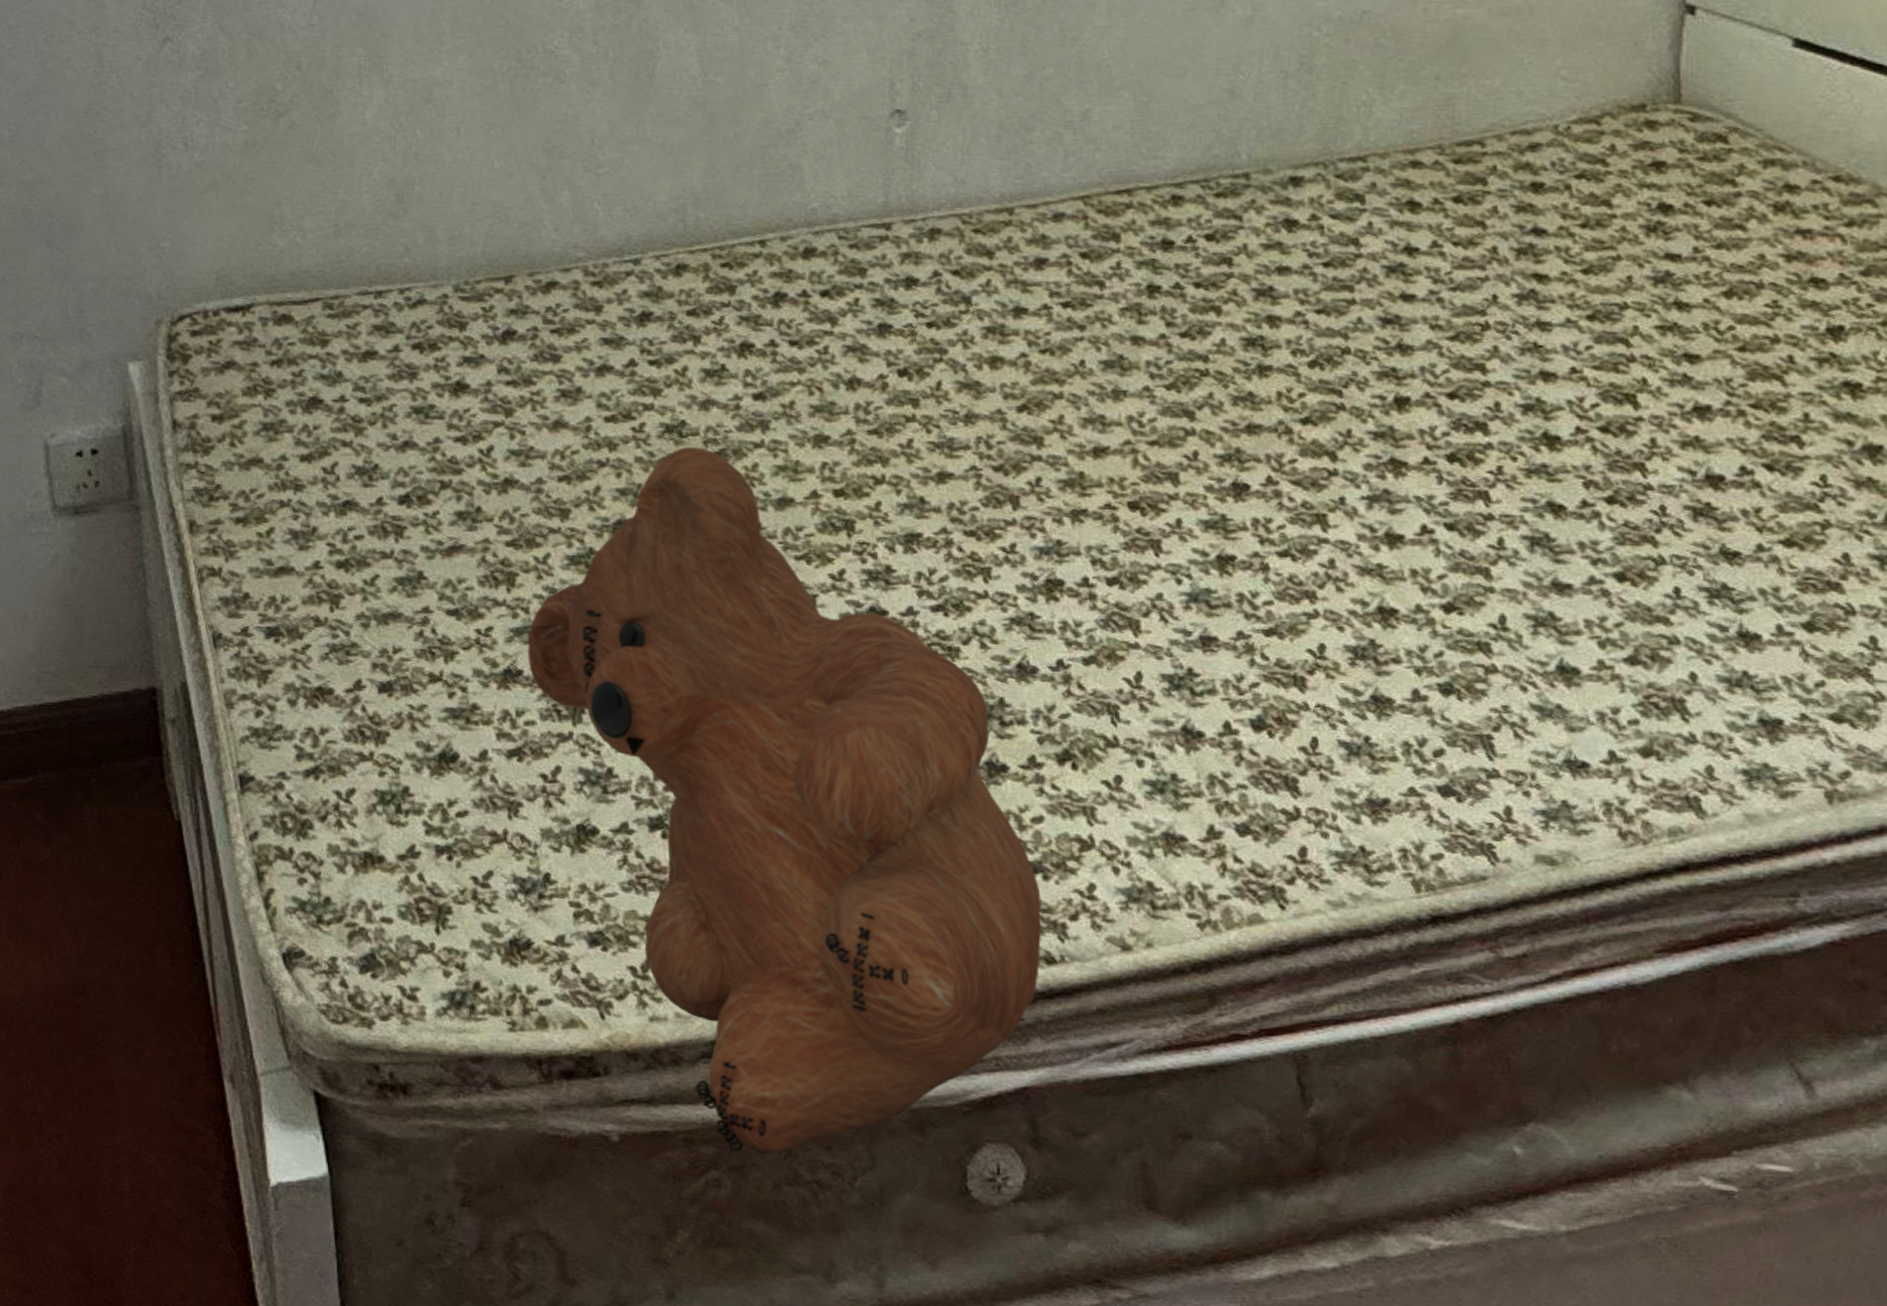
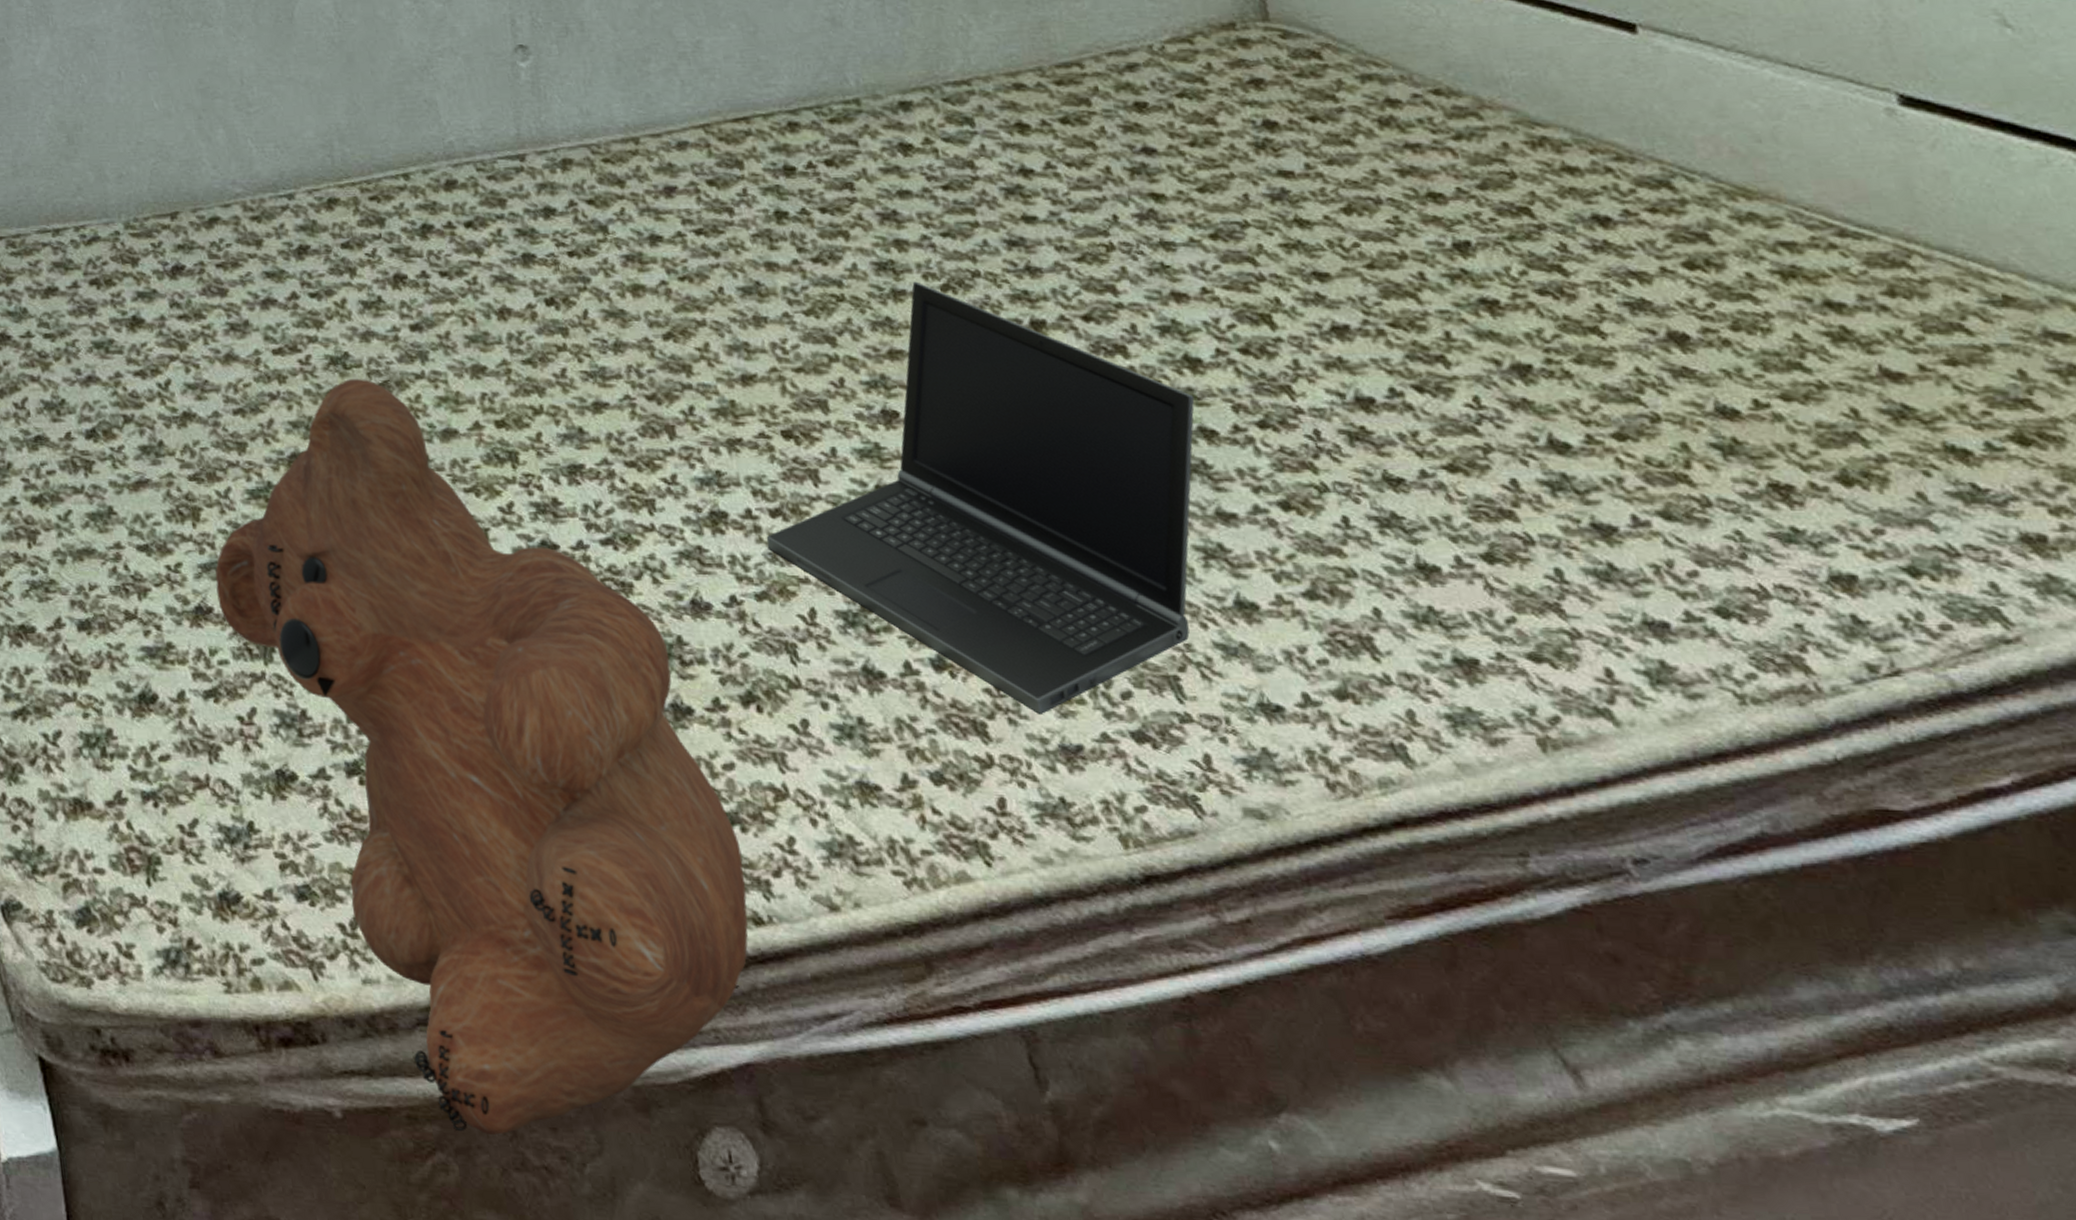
laptop computer: none [1100,357,1548,770] -> present [766,281,1195,714]

